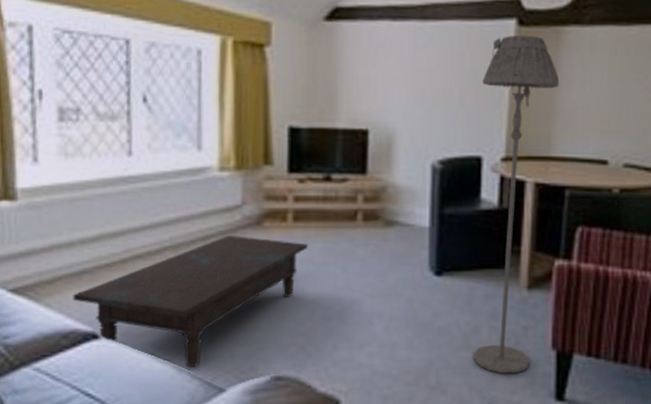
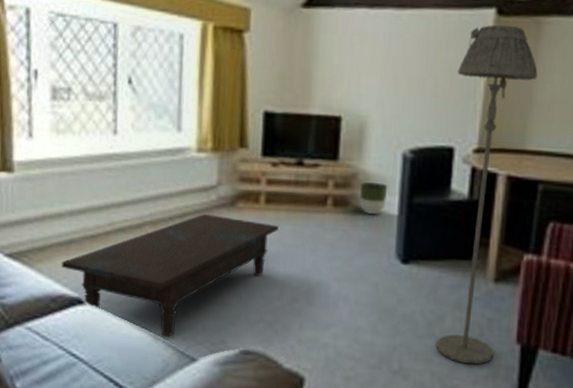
planter: none [389,195,418,228] -> present [359,182,388,215]

